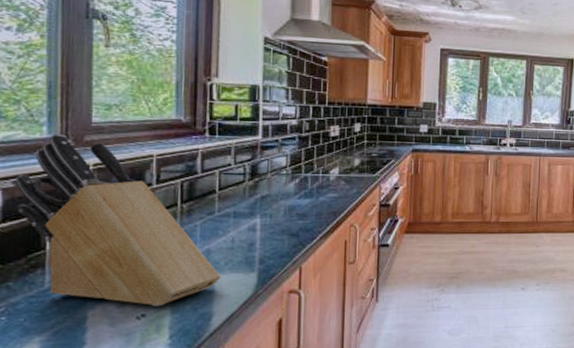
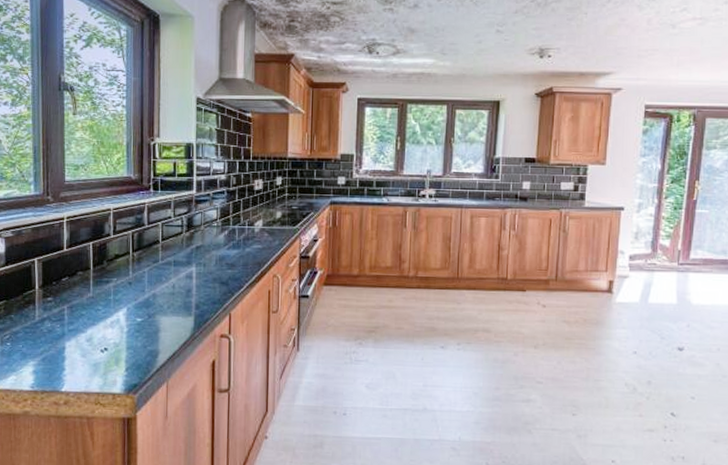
knife block: present [15,133,221,307] -> none [13,191,165,342]

